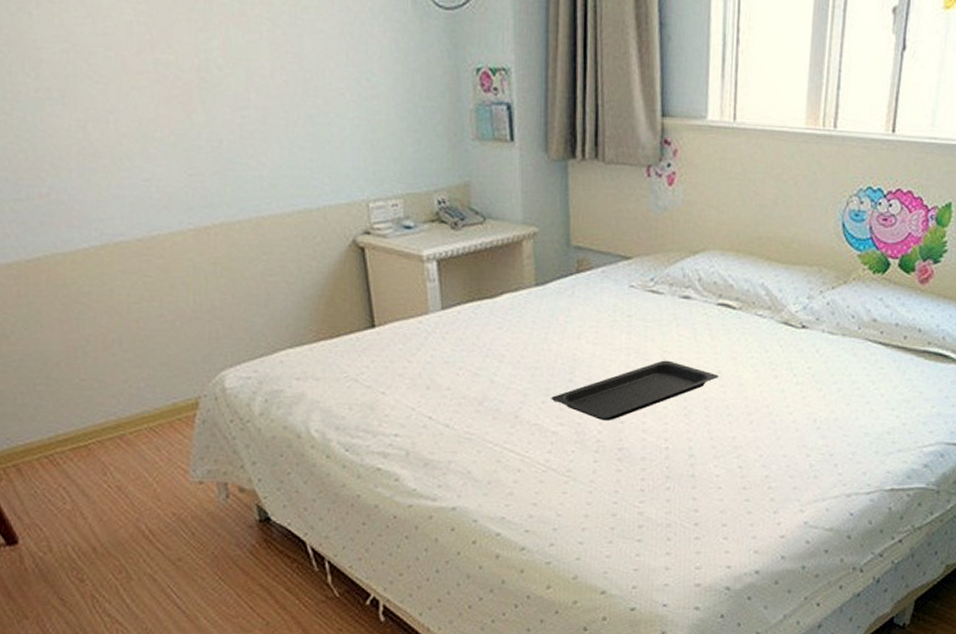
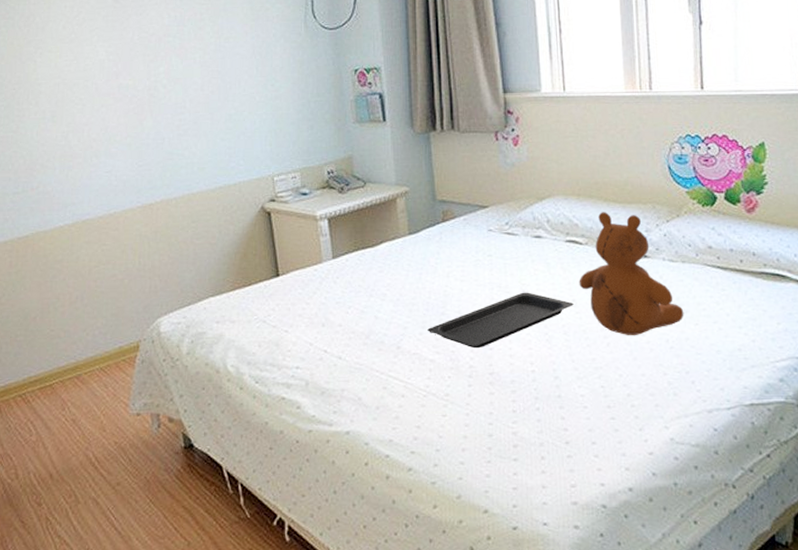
teddy bear: none [727,272,837,414] -> present [579,212,684,336]

